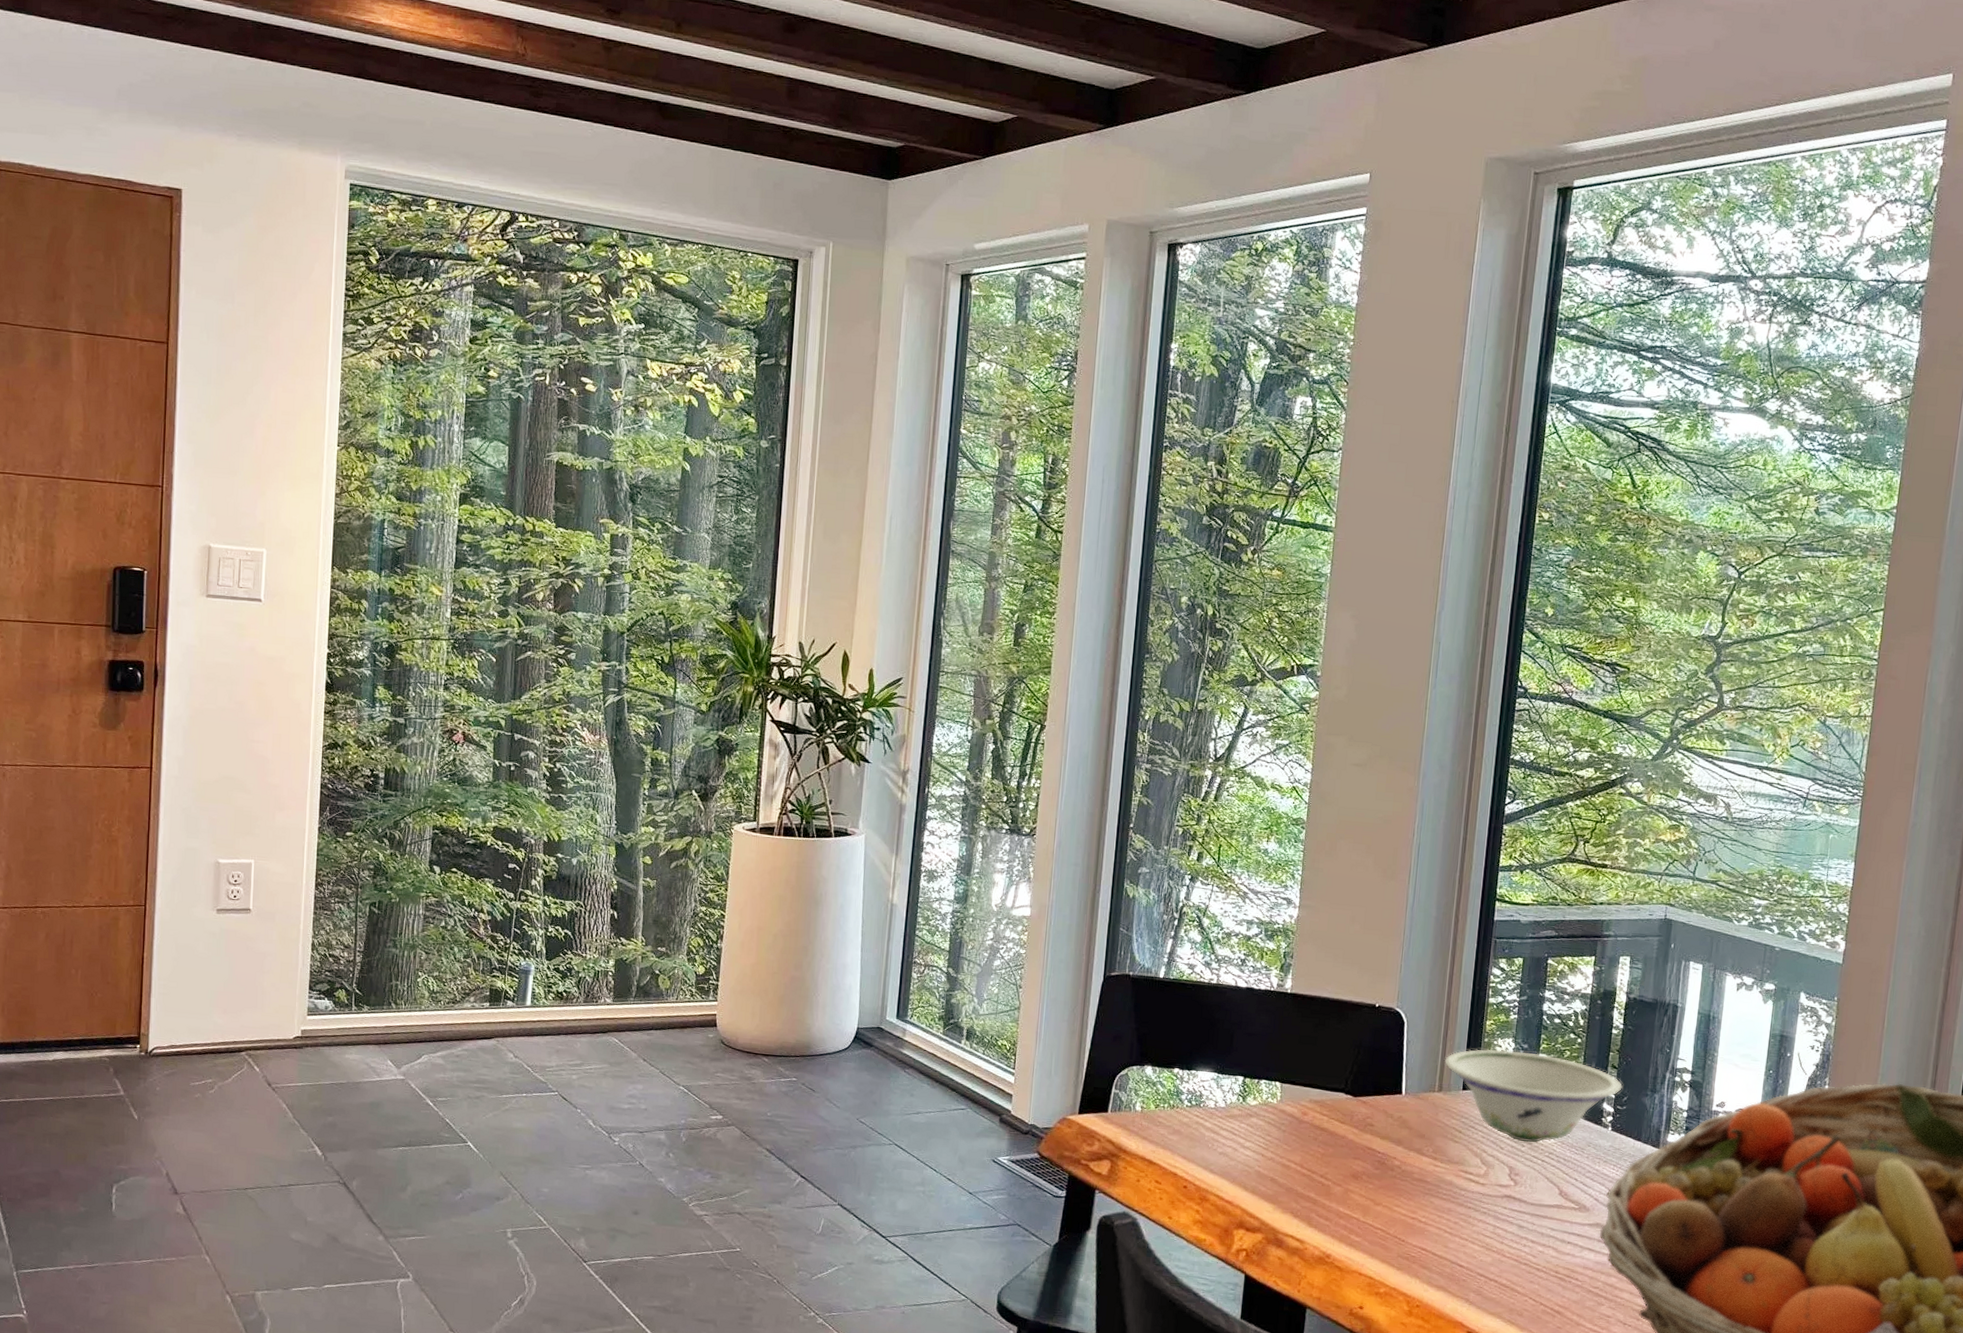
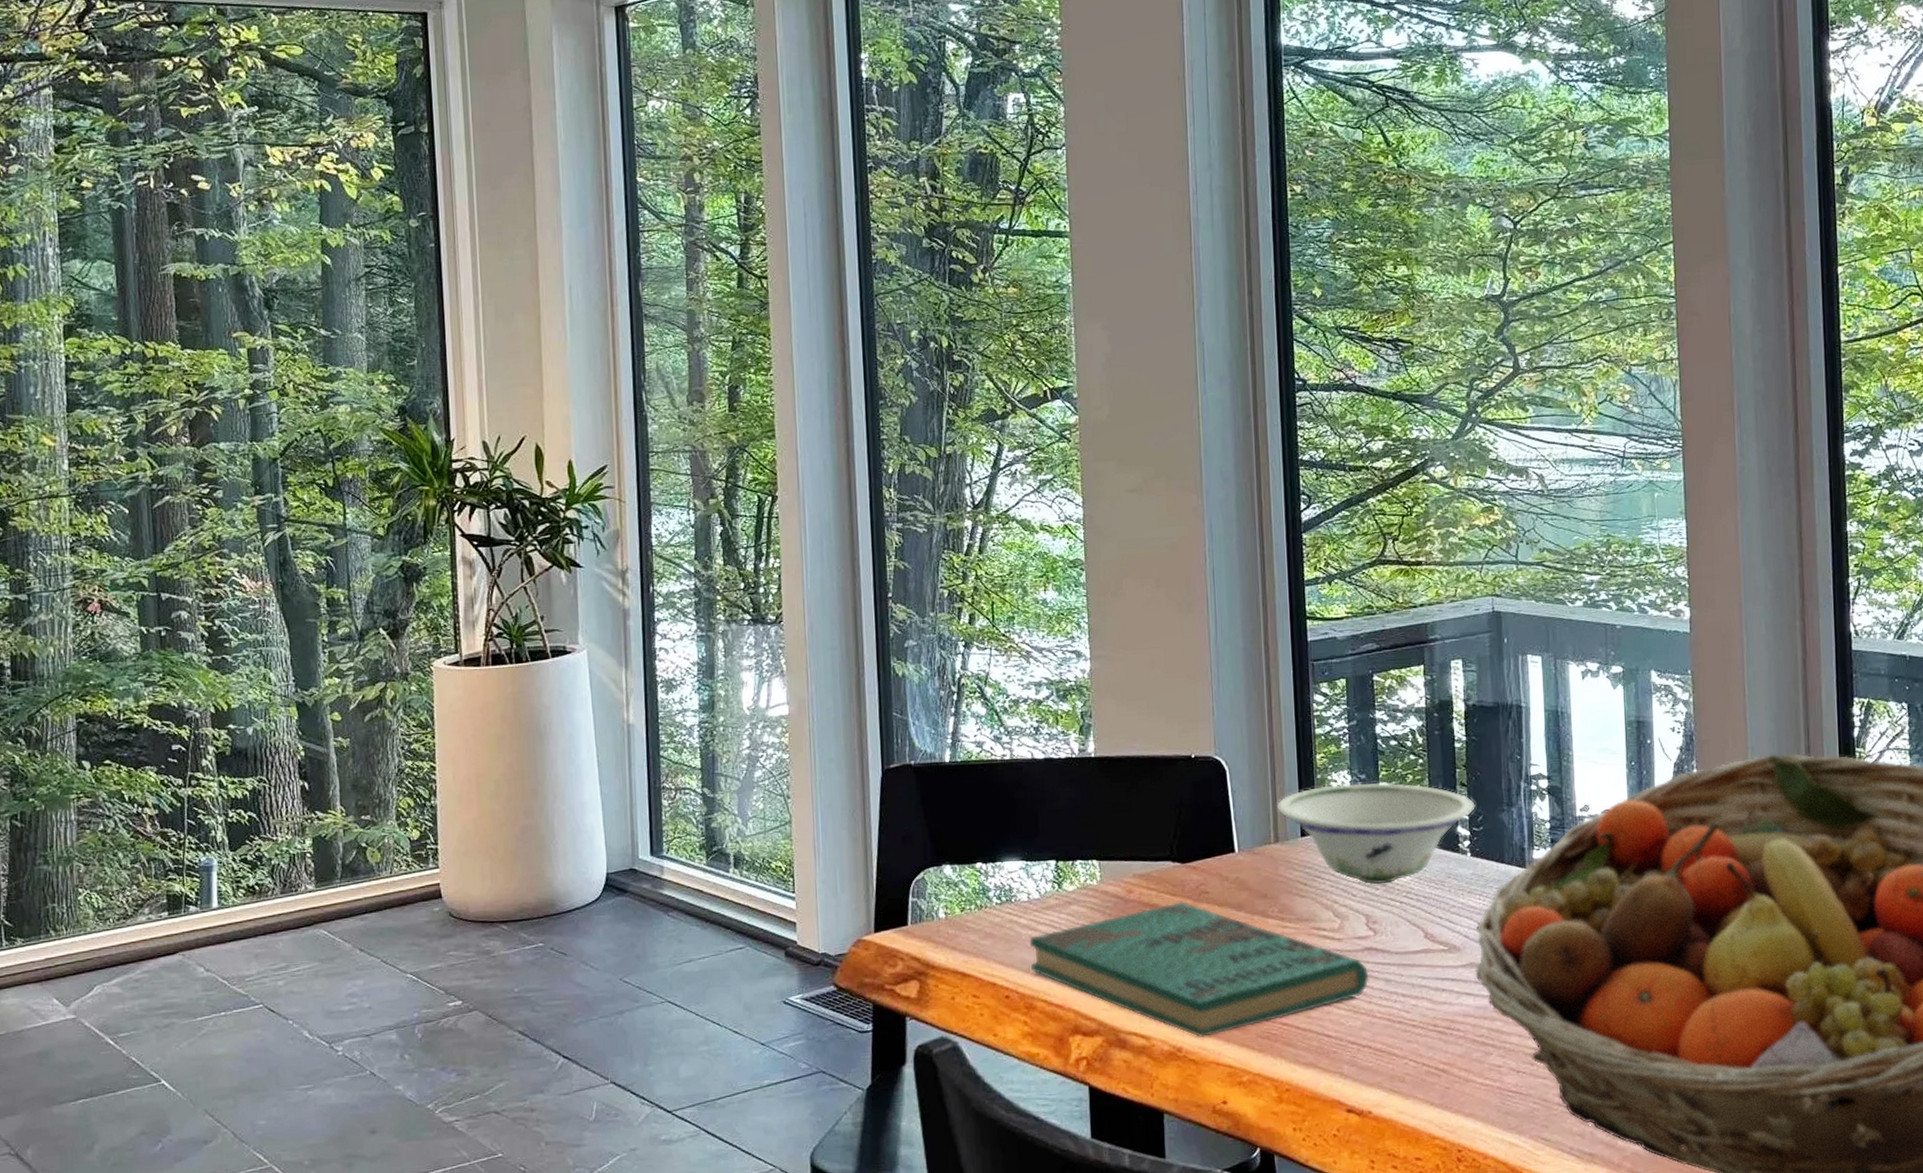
book: none [1209,1129,1505,1250] -> present [1029,901,1369,1038]

